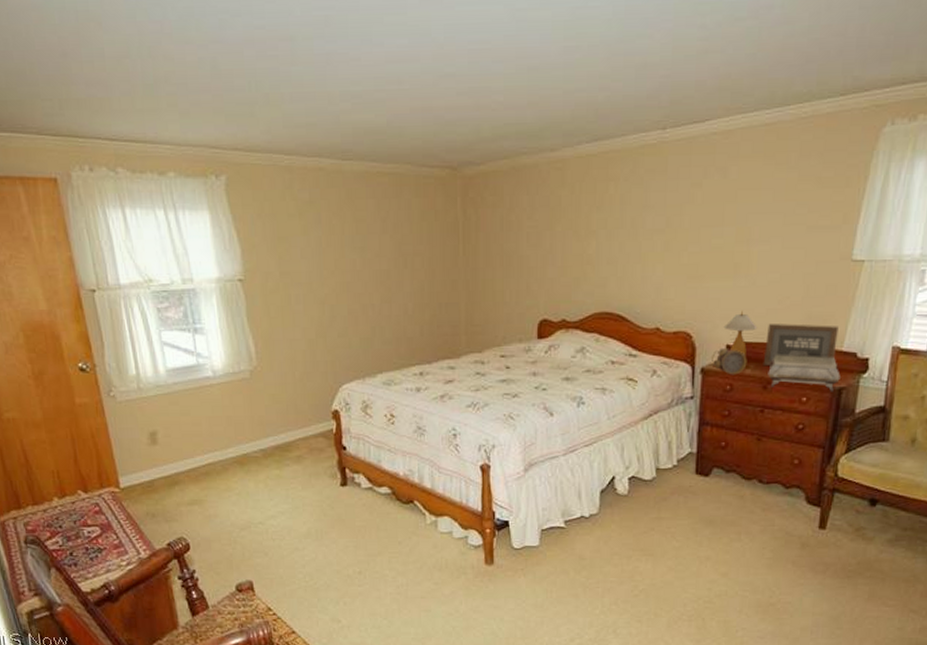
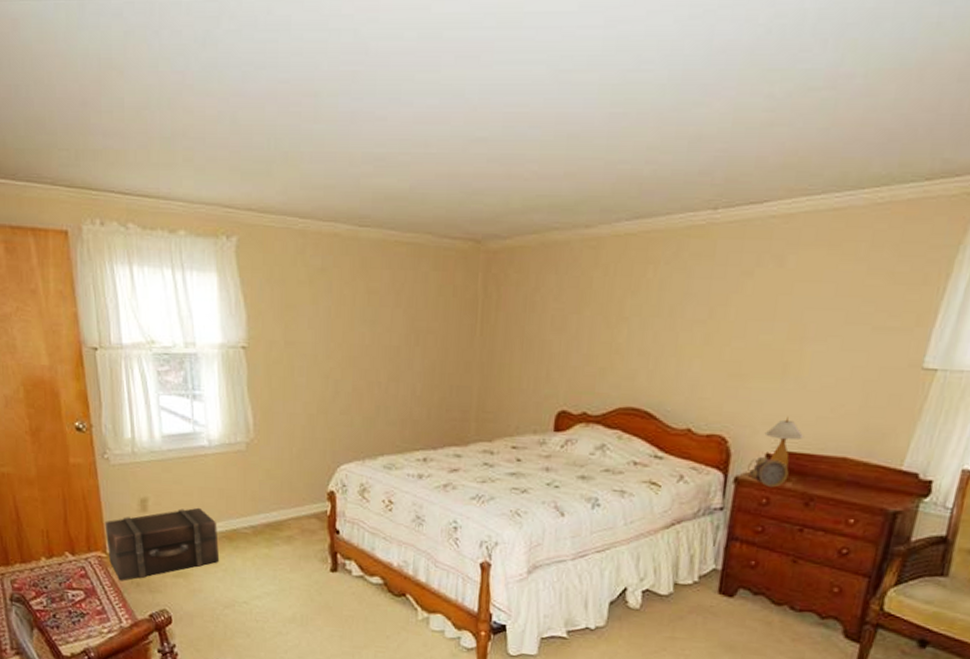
suitcase: none [115,436,233,514] -> present [105,507,220,581]
picture frame: present [763,324,839,366] -> none [806,434,900,481]
jewelry box: present [768,354,841,392] -> none [811,468,897,516]

